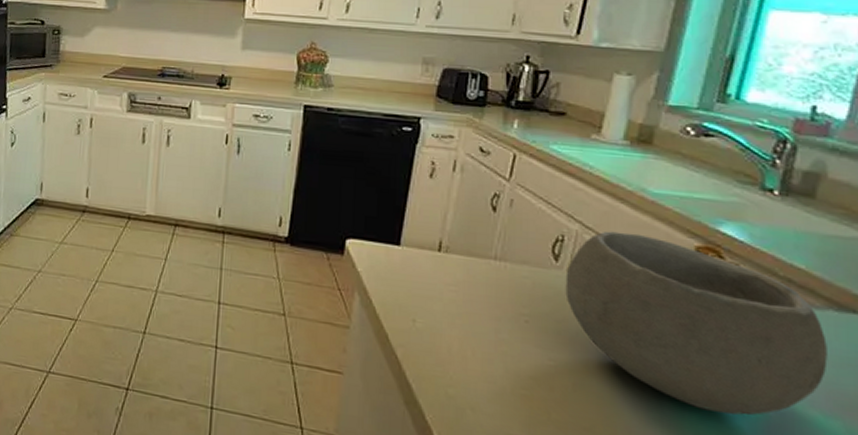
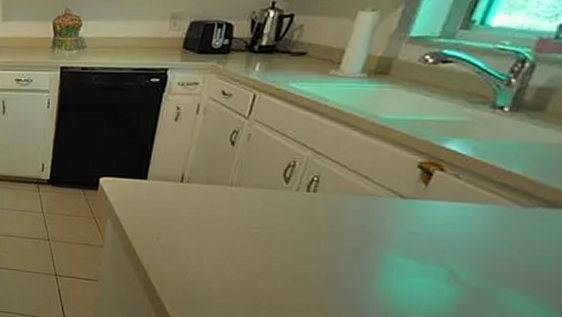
bowl: present [565,231,828,416] -> none [293,155,532,296]

